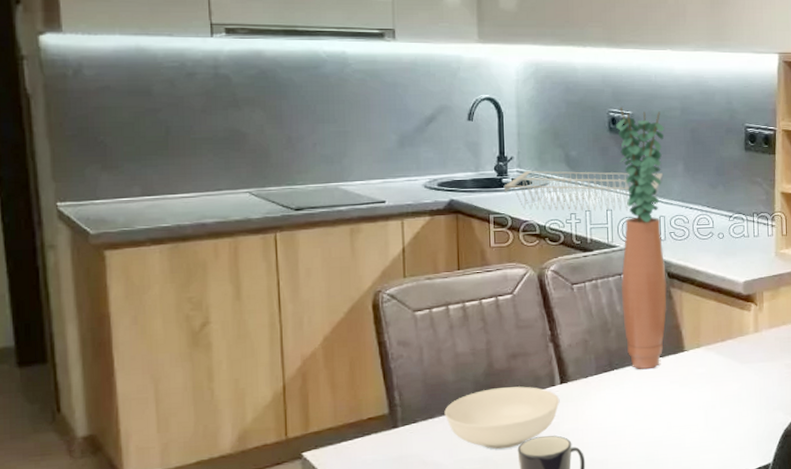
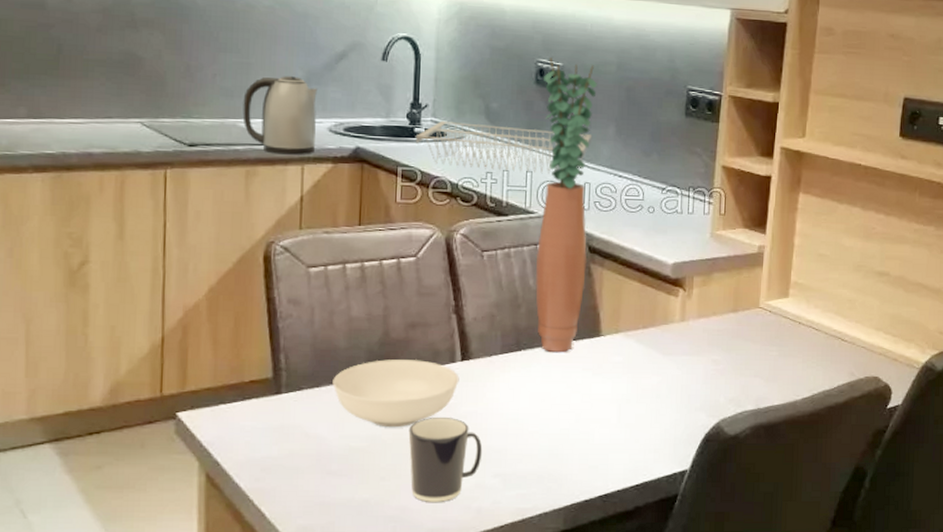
kettle: none [343,139,413,213] -> present [242,75,317,156]

